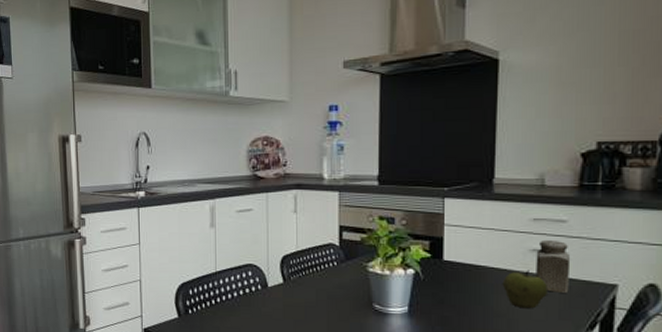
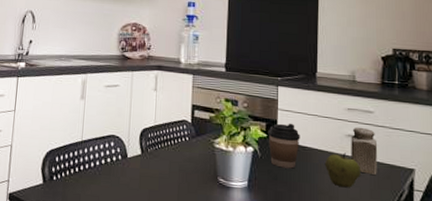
coffee cup: none [432,239,472,291] -> present [268,123,300,169]

